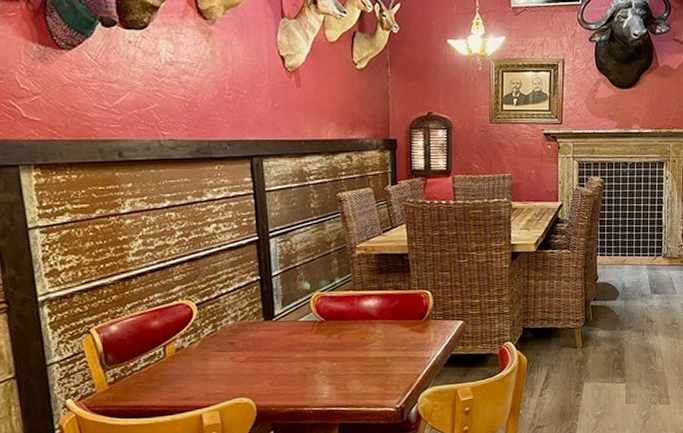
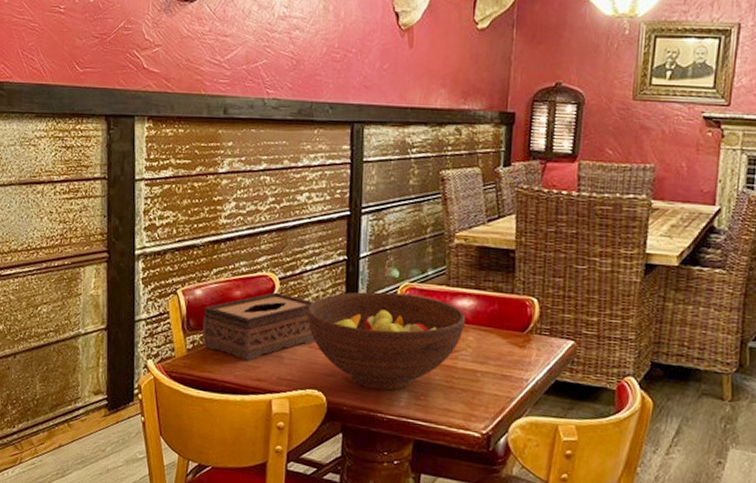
tissue box: none [122,317,239,384] -> present [203,292,315,361]
fruit bowl: none [227,302,372,388] -> present [307,291,465,391]

